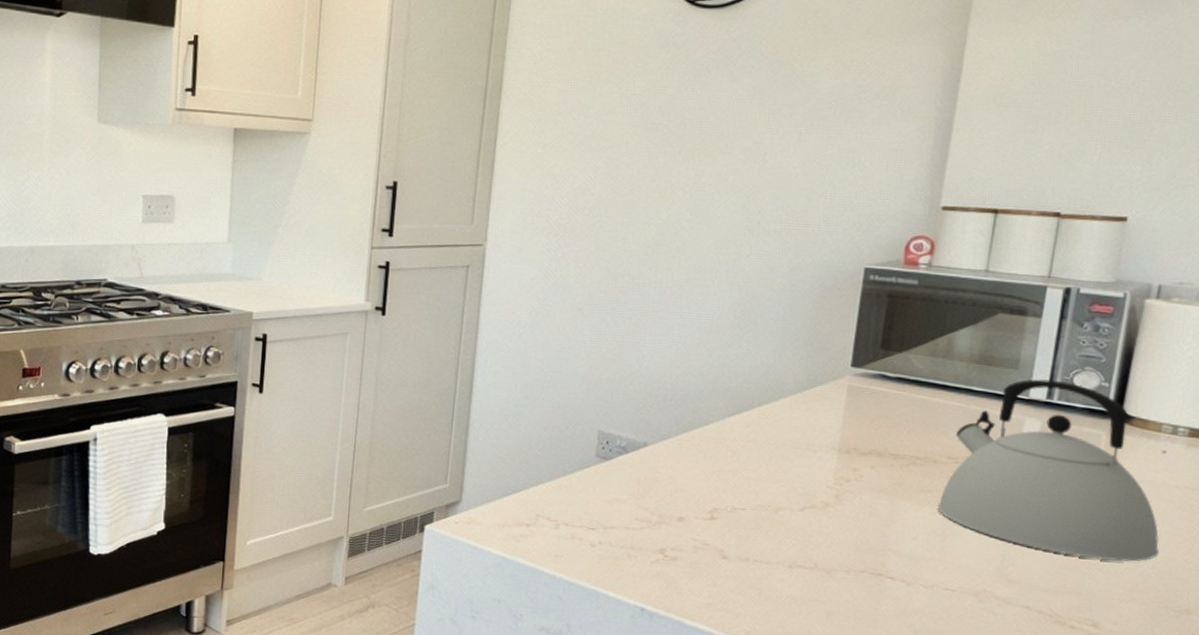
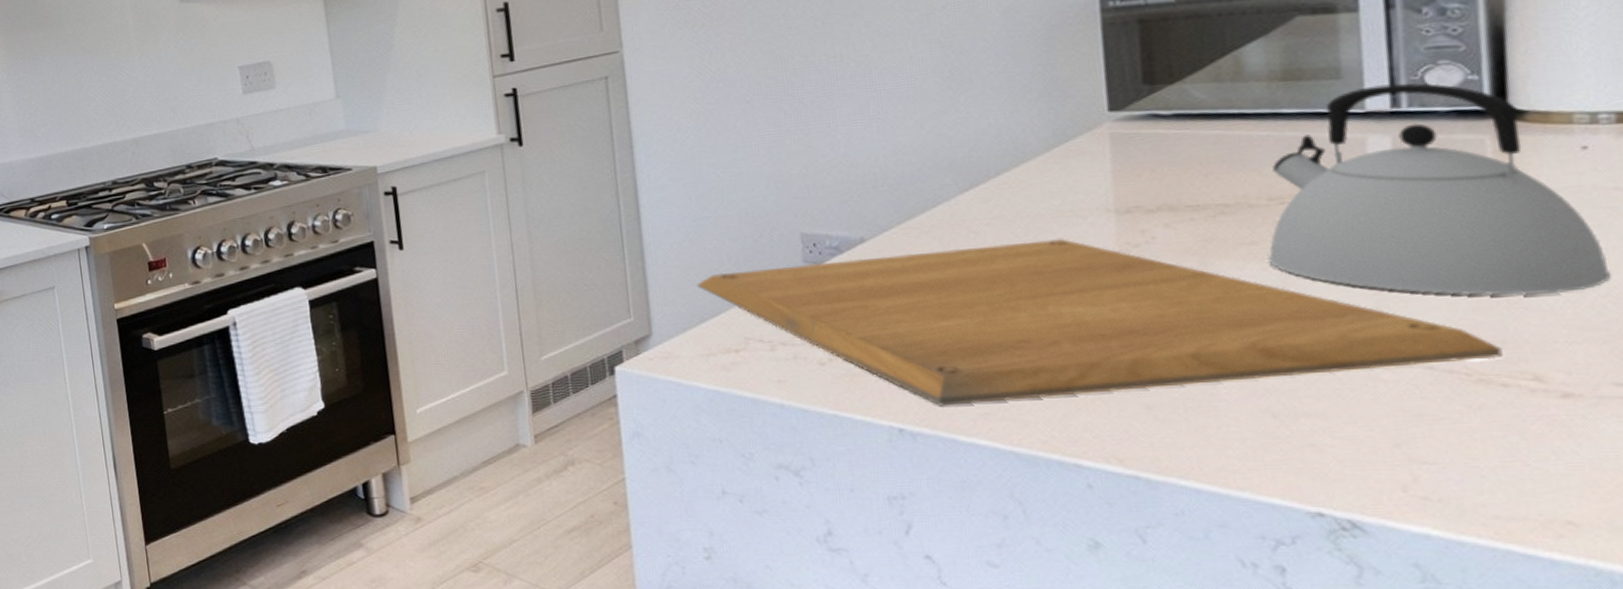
chopping board: none [506,455,1077,606] -> present [696,238,1503,406]

